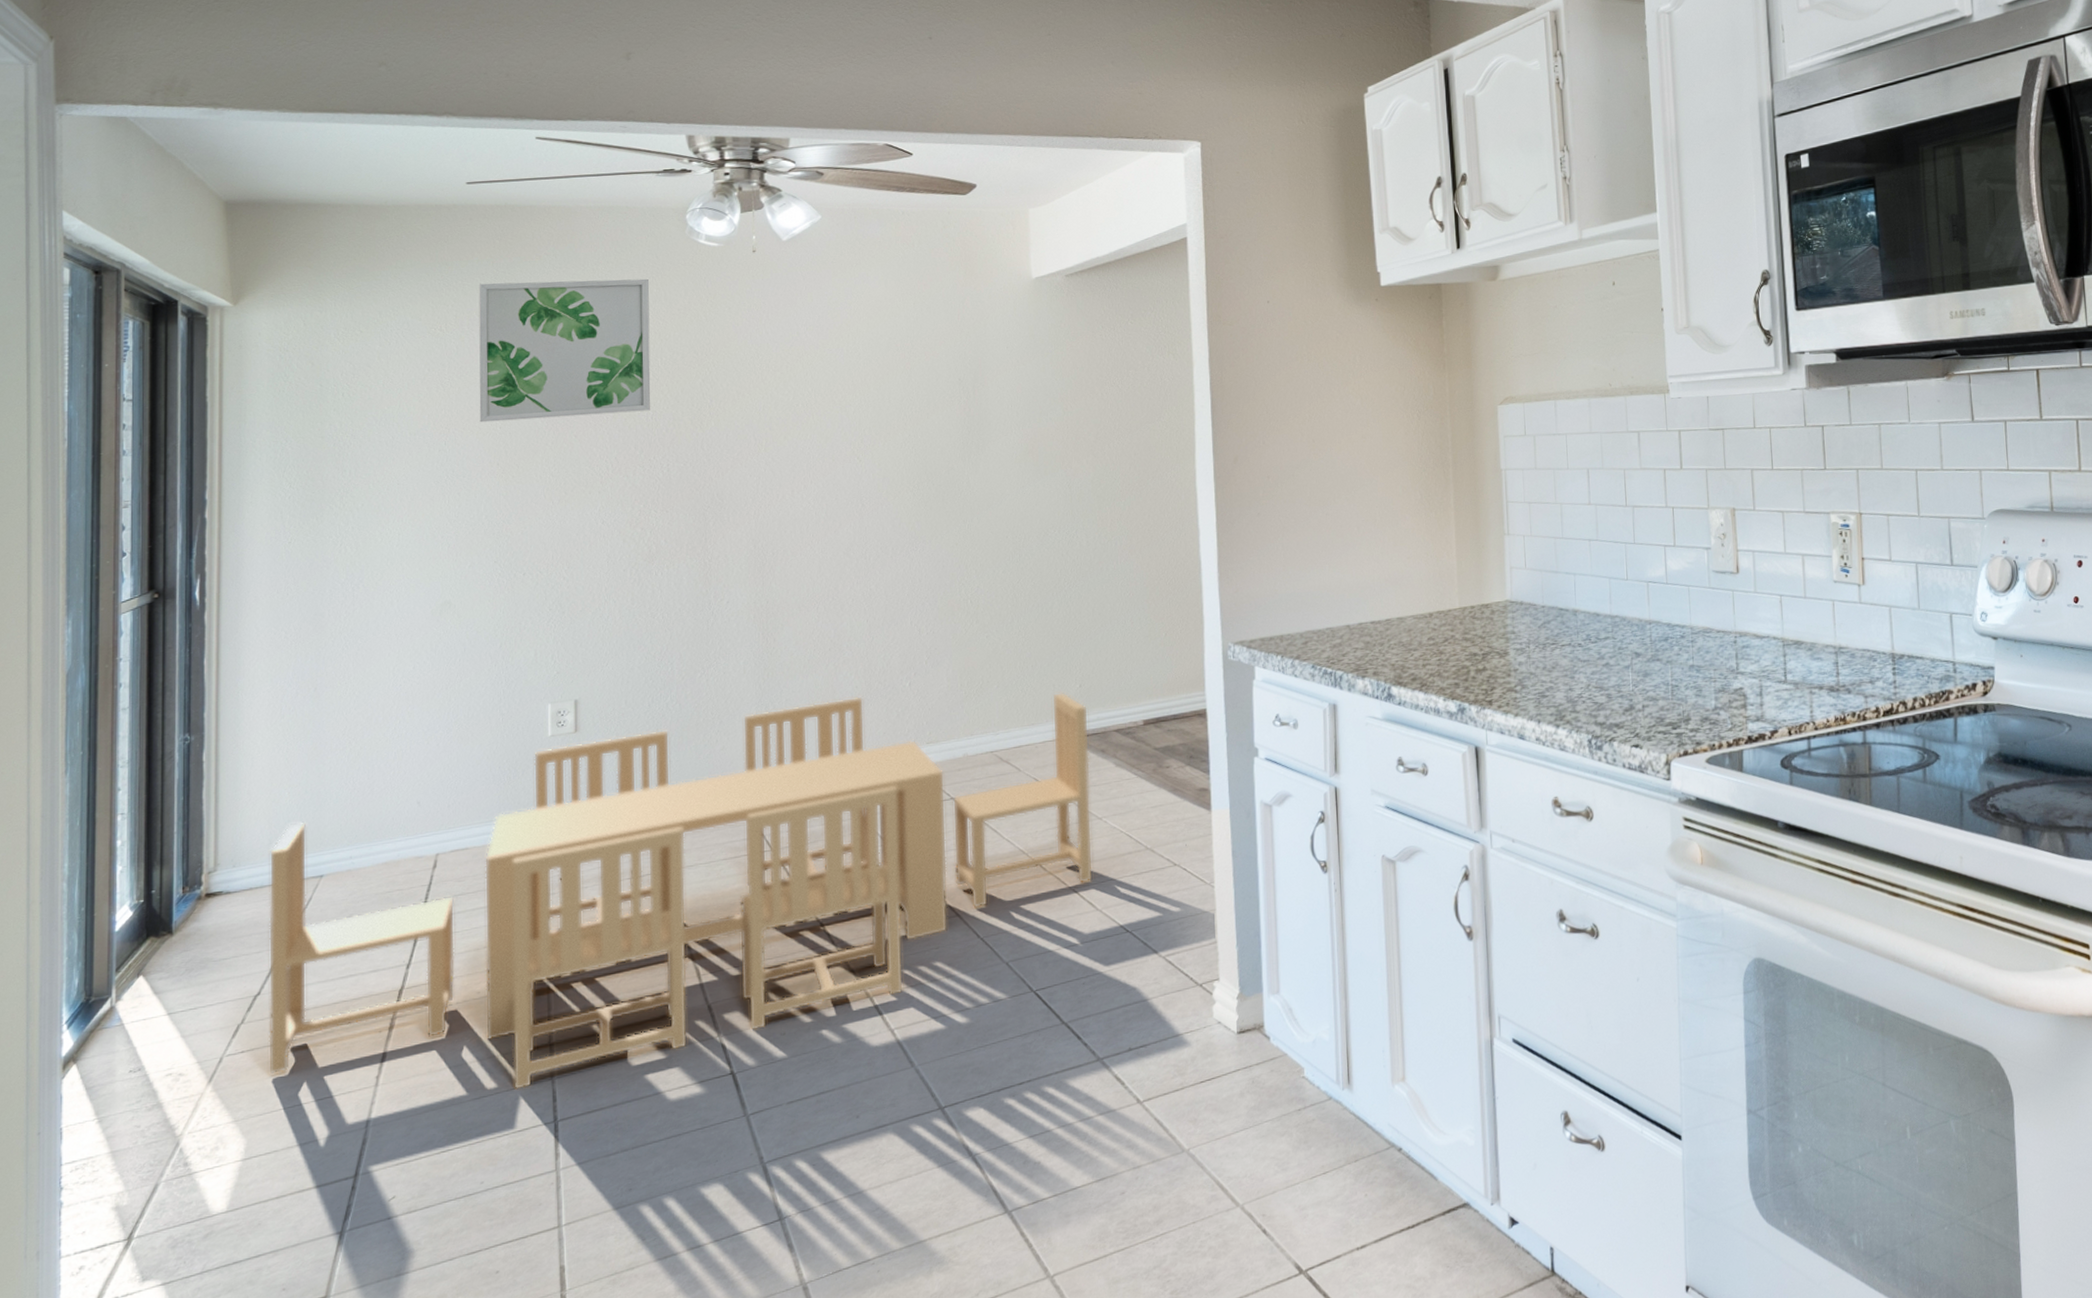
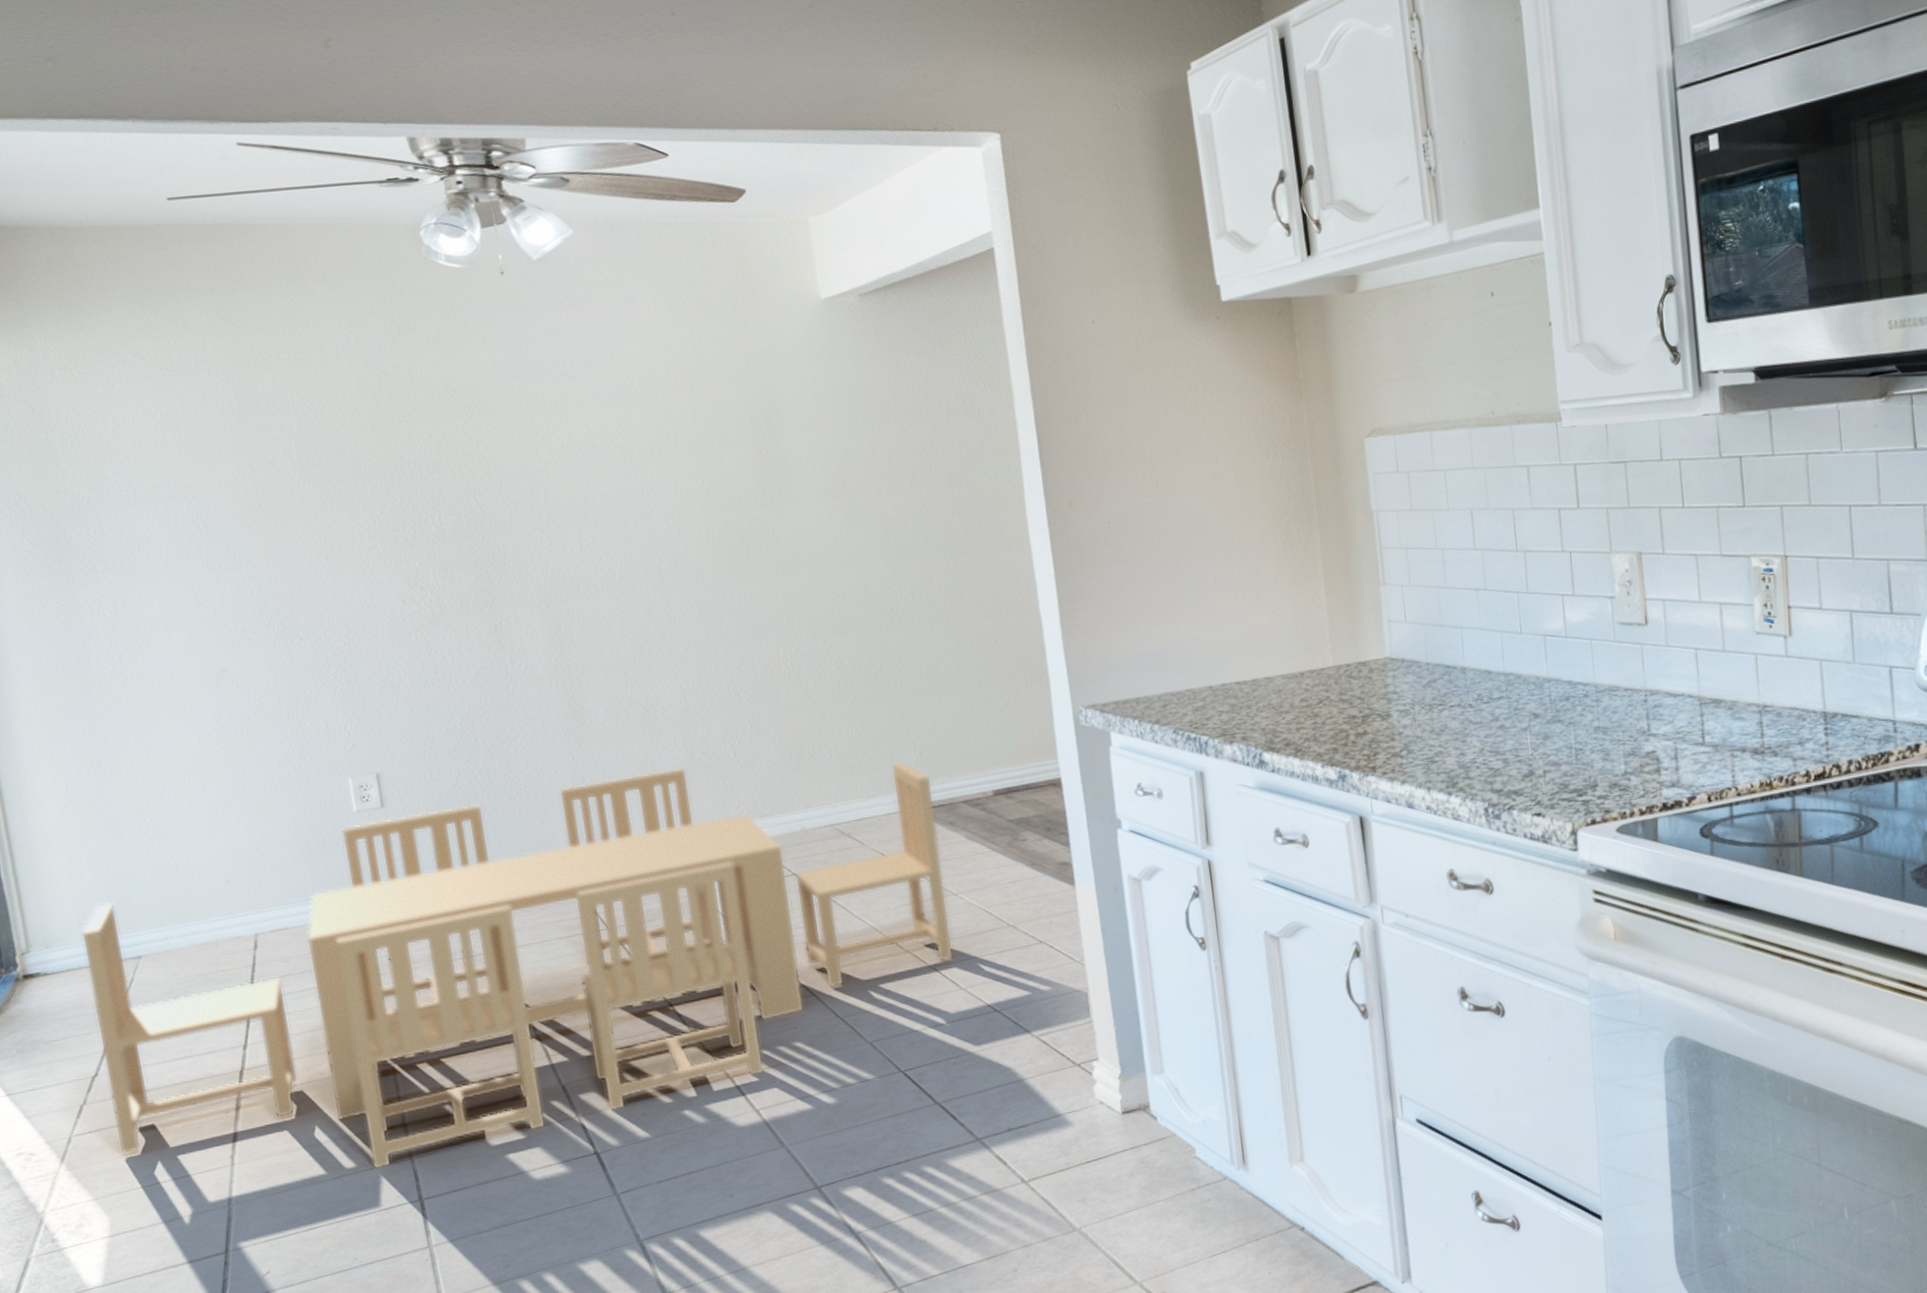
wall art: present [479,278,651,423] -> none [200,306,411,473]

